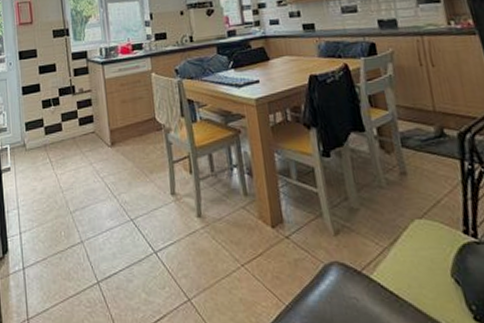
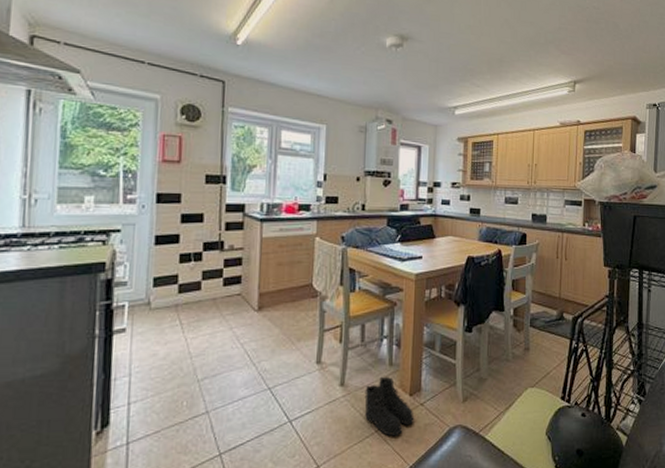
boots: none [223,207,282,272] -> present [364,376,415,437]

